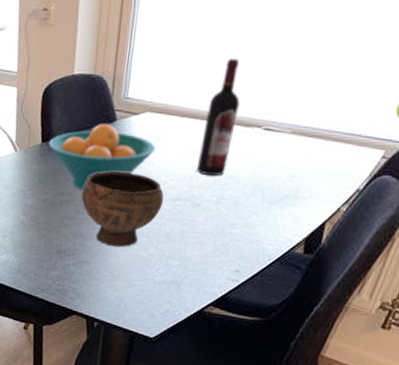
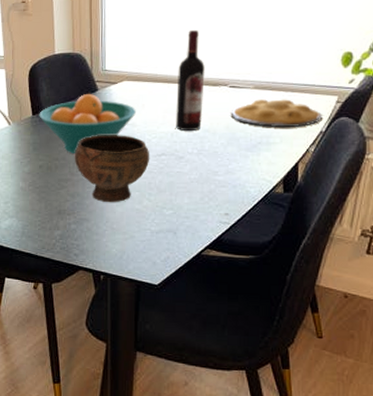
plate: none [259,146,363,182] -> present [230,99,322,127]

